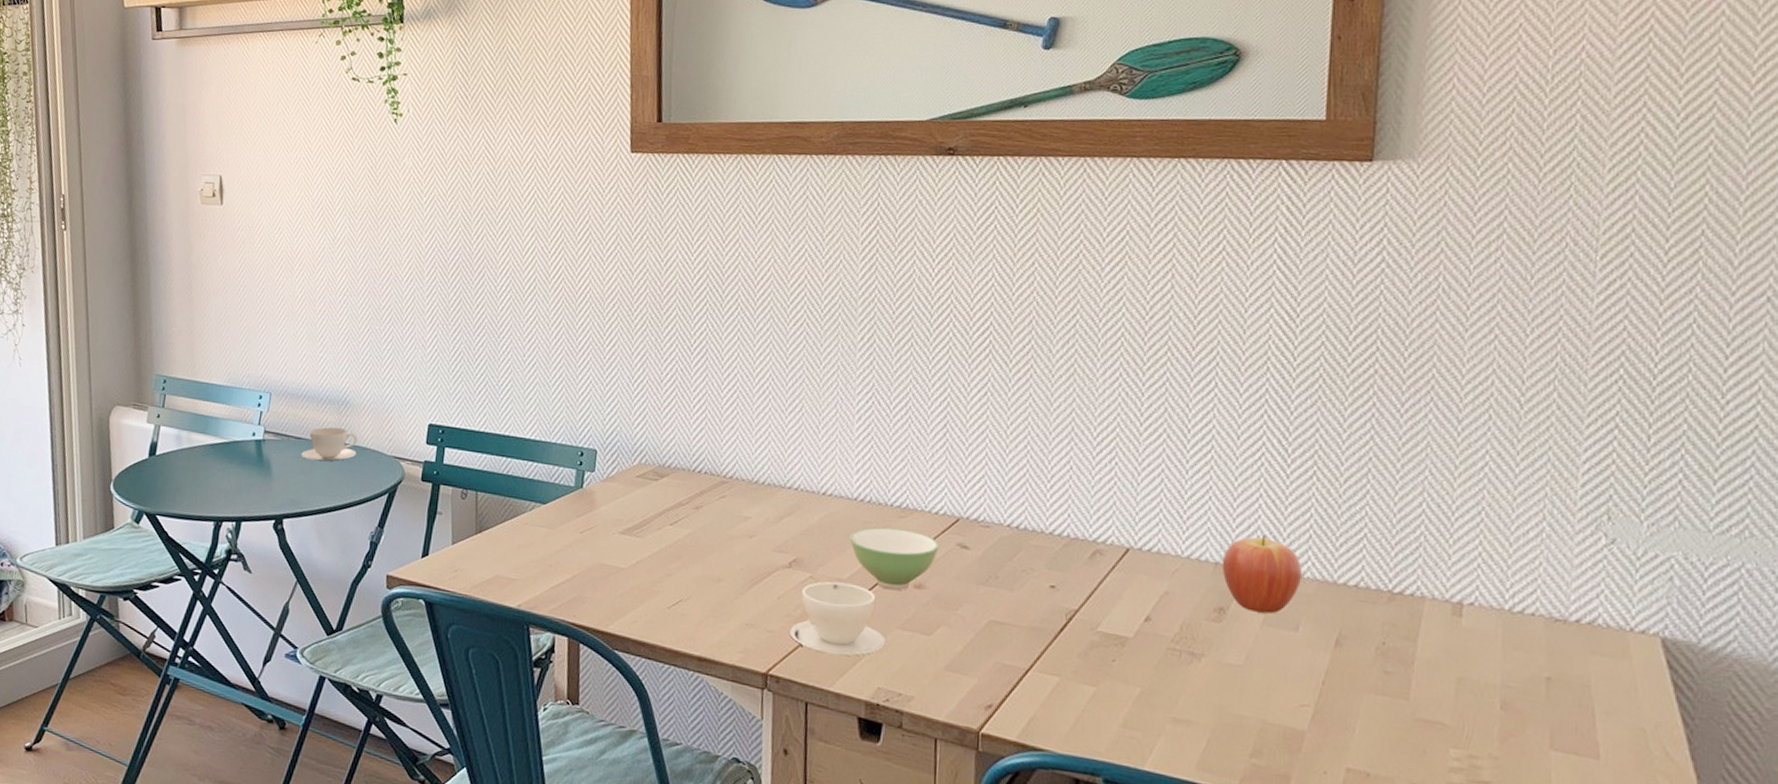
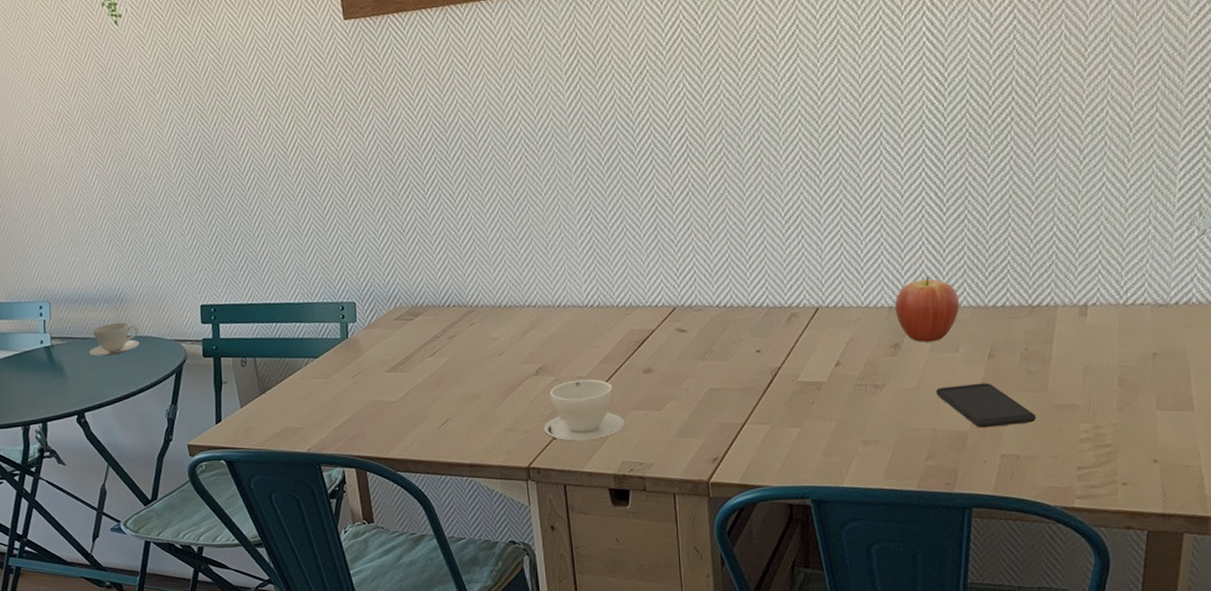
bowl: present [849,527,940,591] -> none [584,324,662,379]
mobile phone: none [1267,670,1394,736] -> present [936,382,1037,428]

